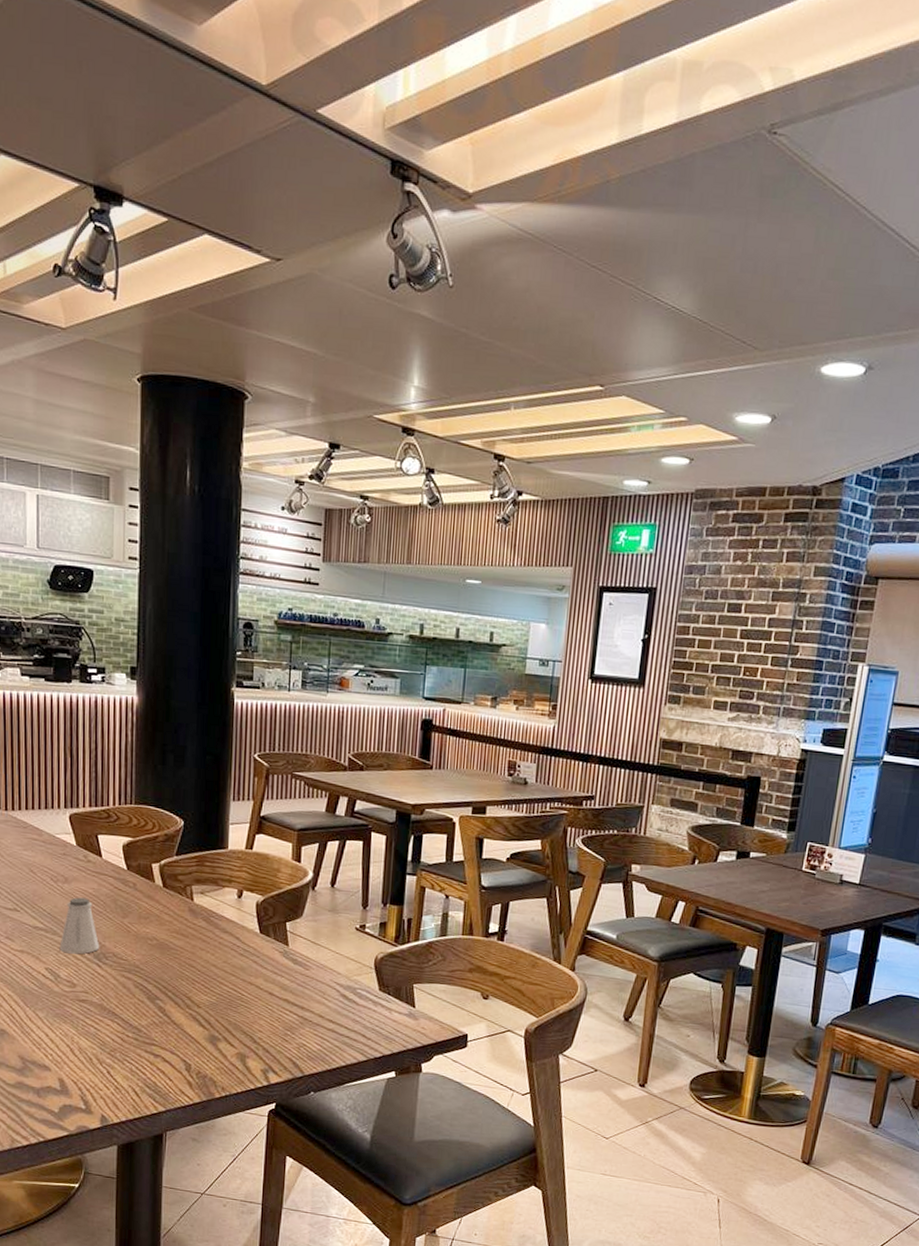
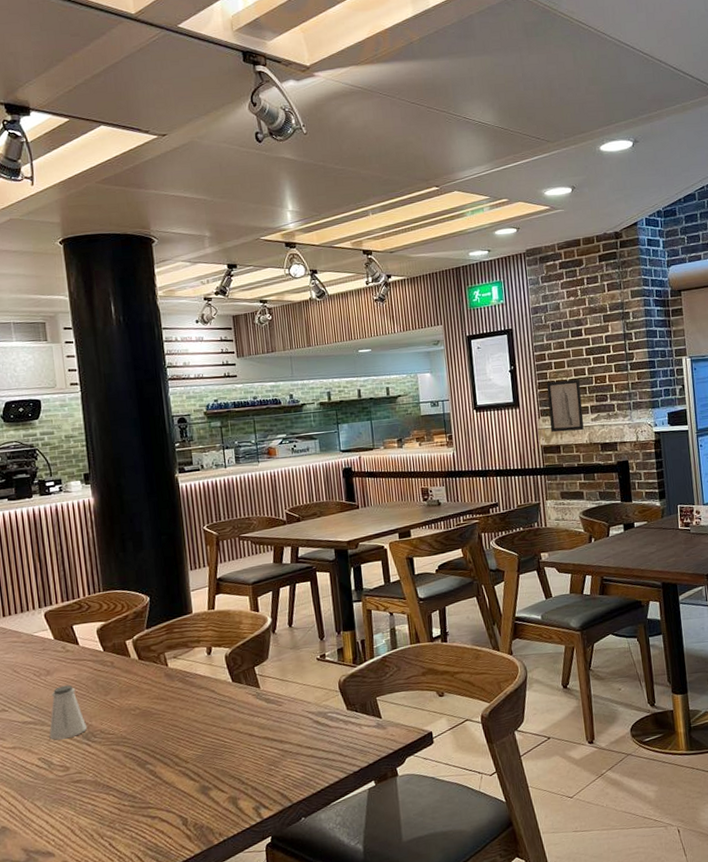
wall art: none [675,662,726,730] -> present [546,379,584,433]

